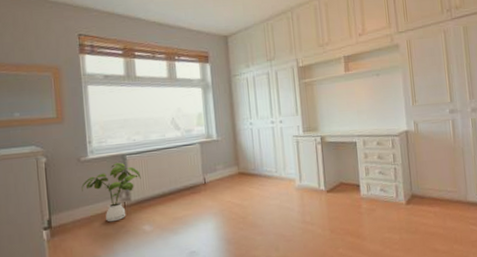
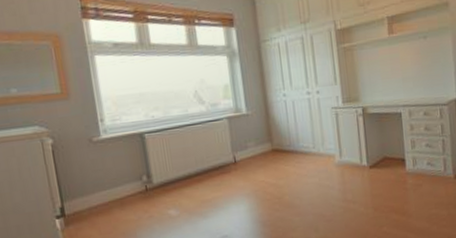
house plant: present [81,162,141,222] -> none [96,142,163,208]

